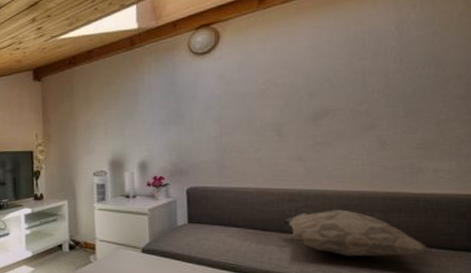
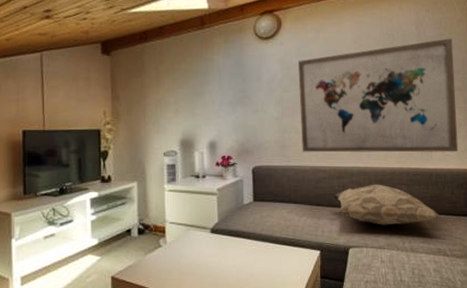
wall art: none [240,36,458,174] -> present [298,38,458,153]

